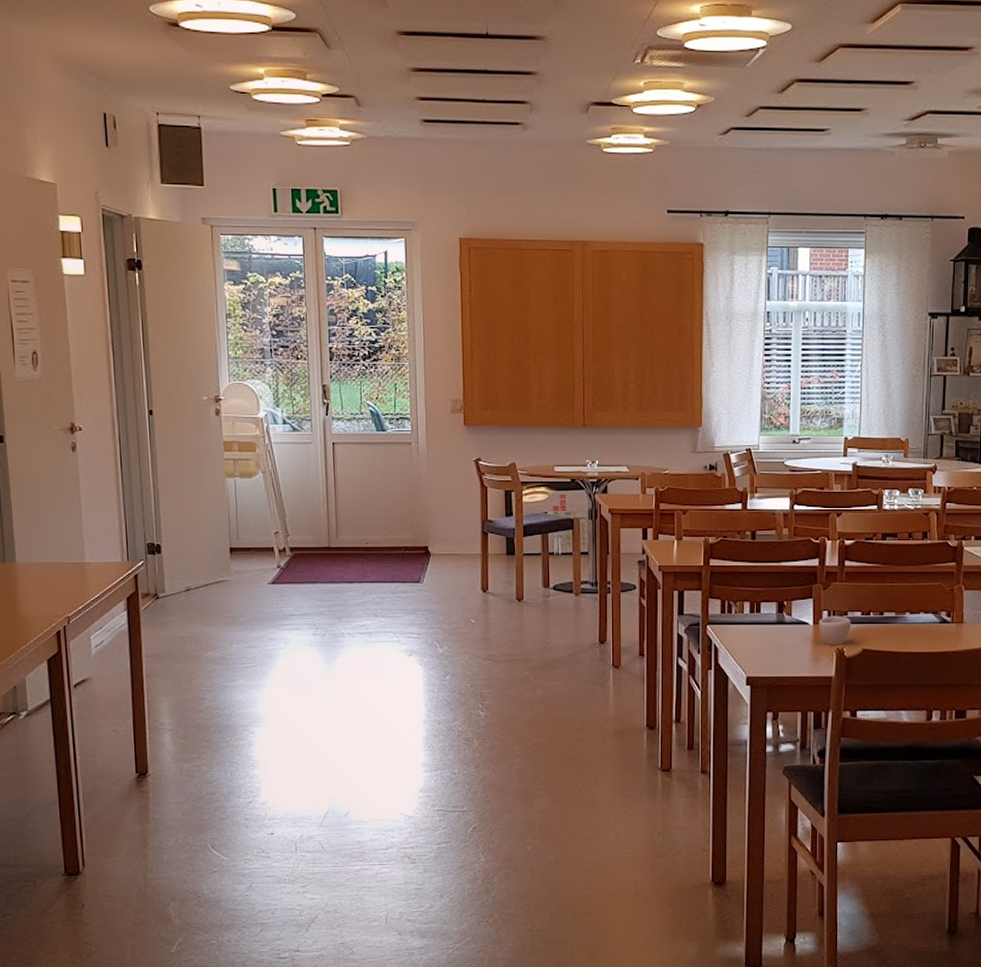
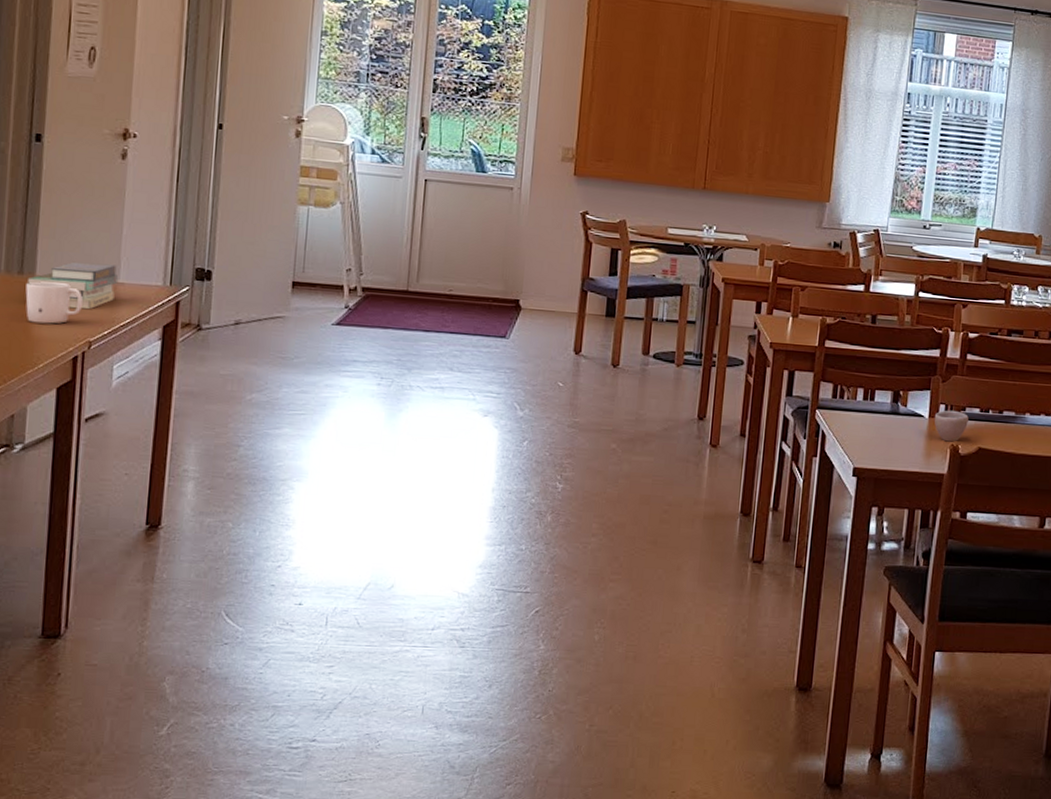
books: none [10,547,83,589] -> present [28,262,118,310]
mug: none [10,566,59,604] -> present [25,281,84,324]

